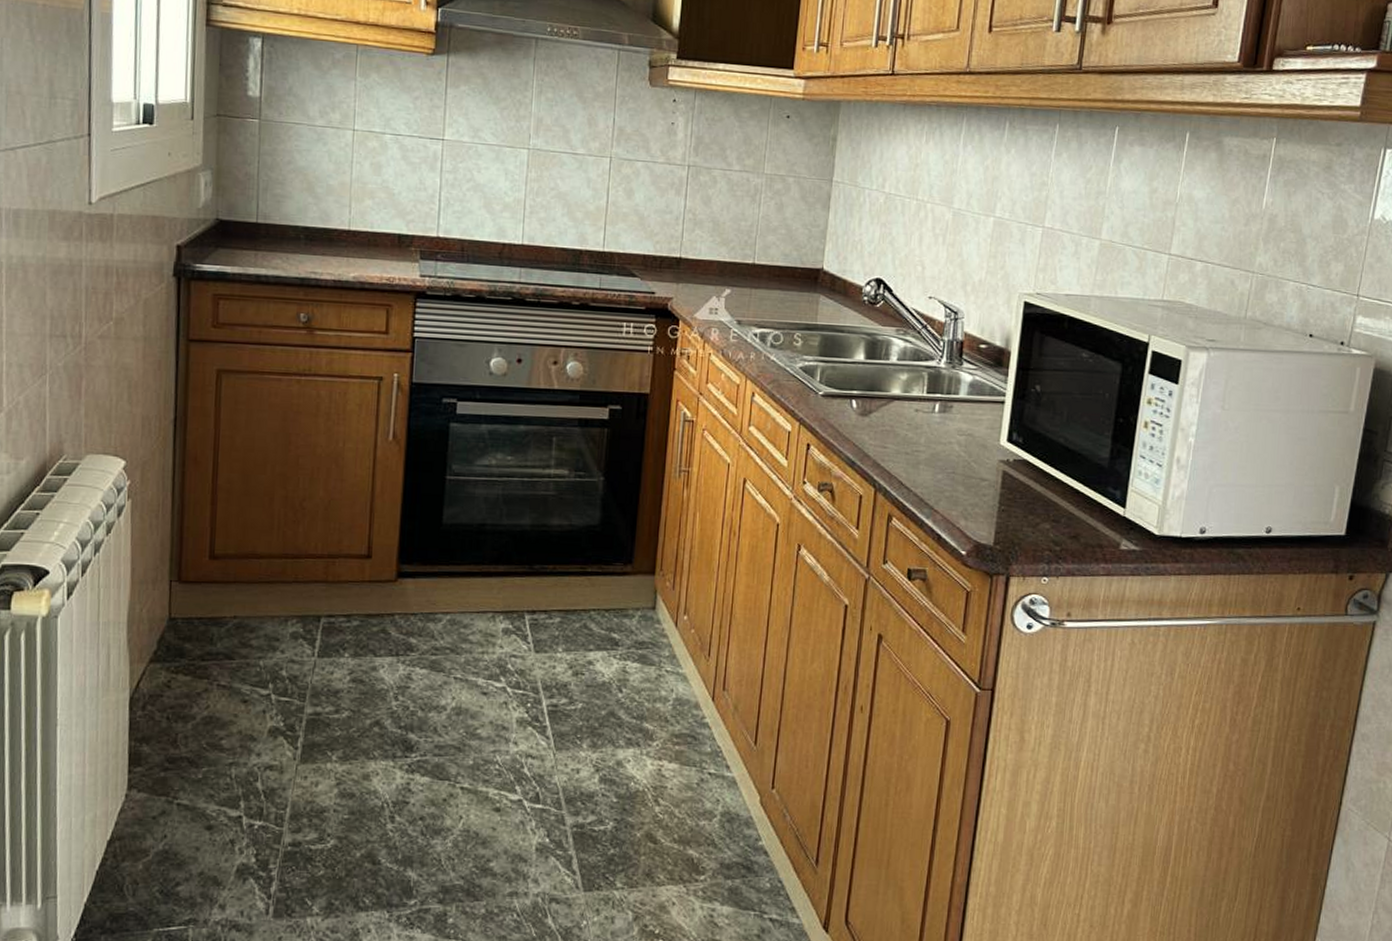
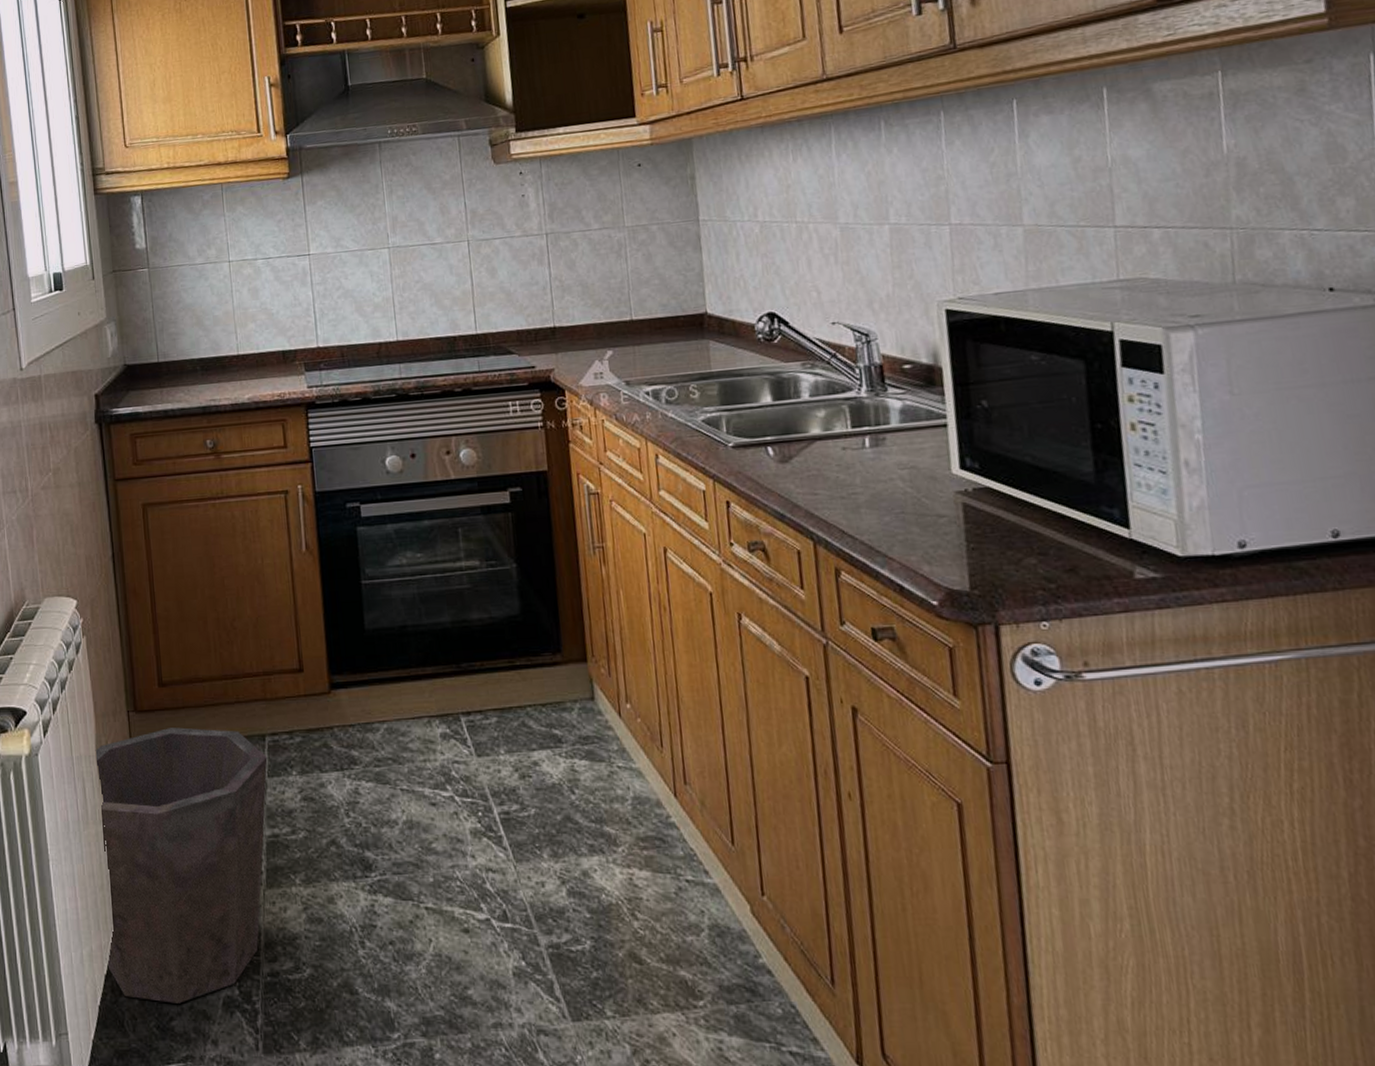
waste bin: none [111,601,320,870] -> present [95,727,268,1004]

